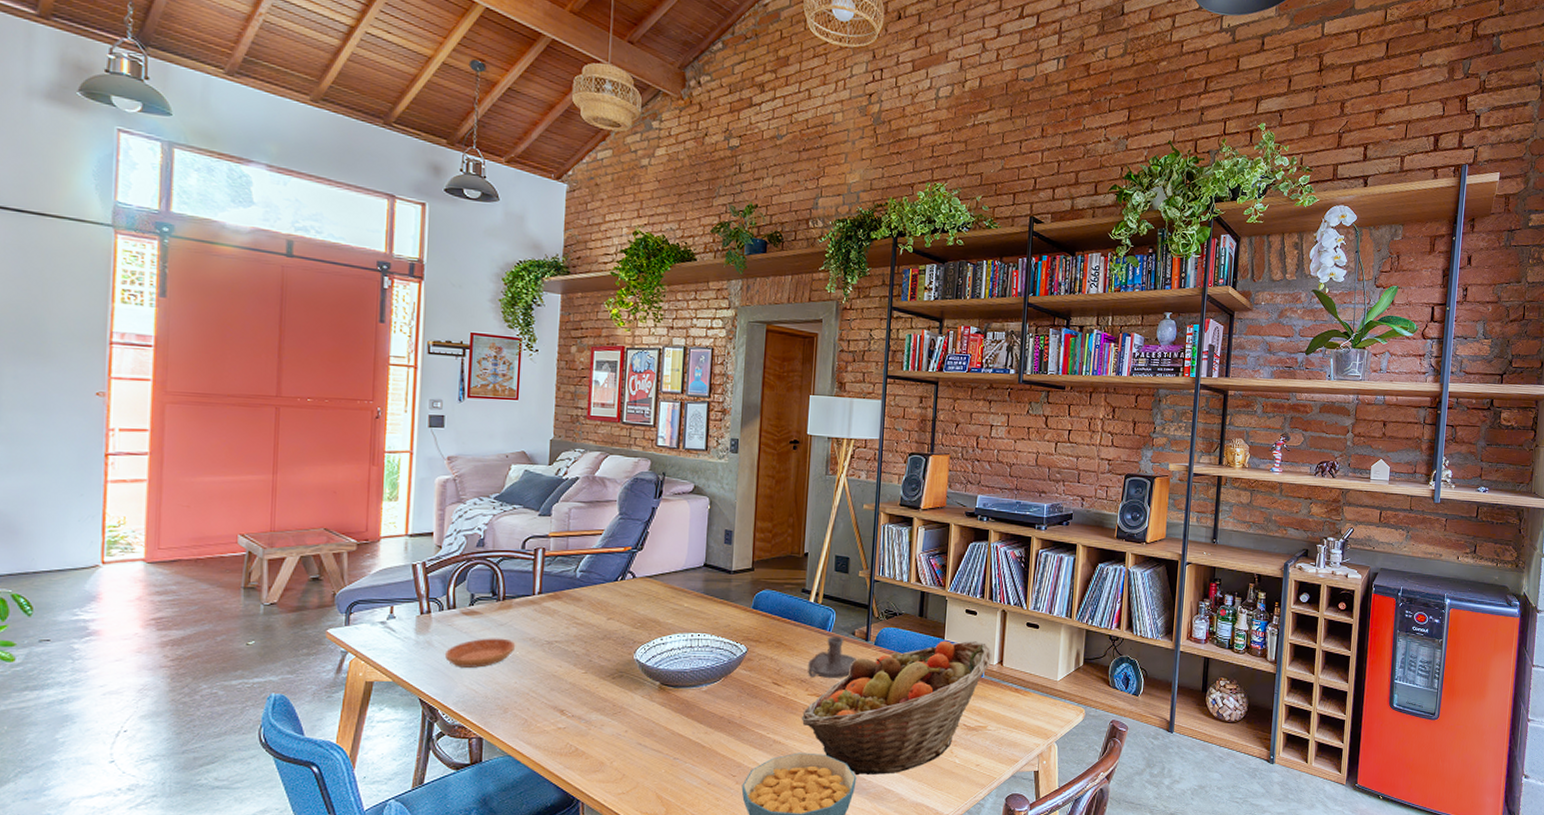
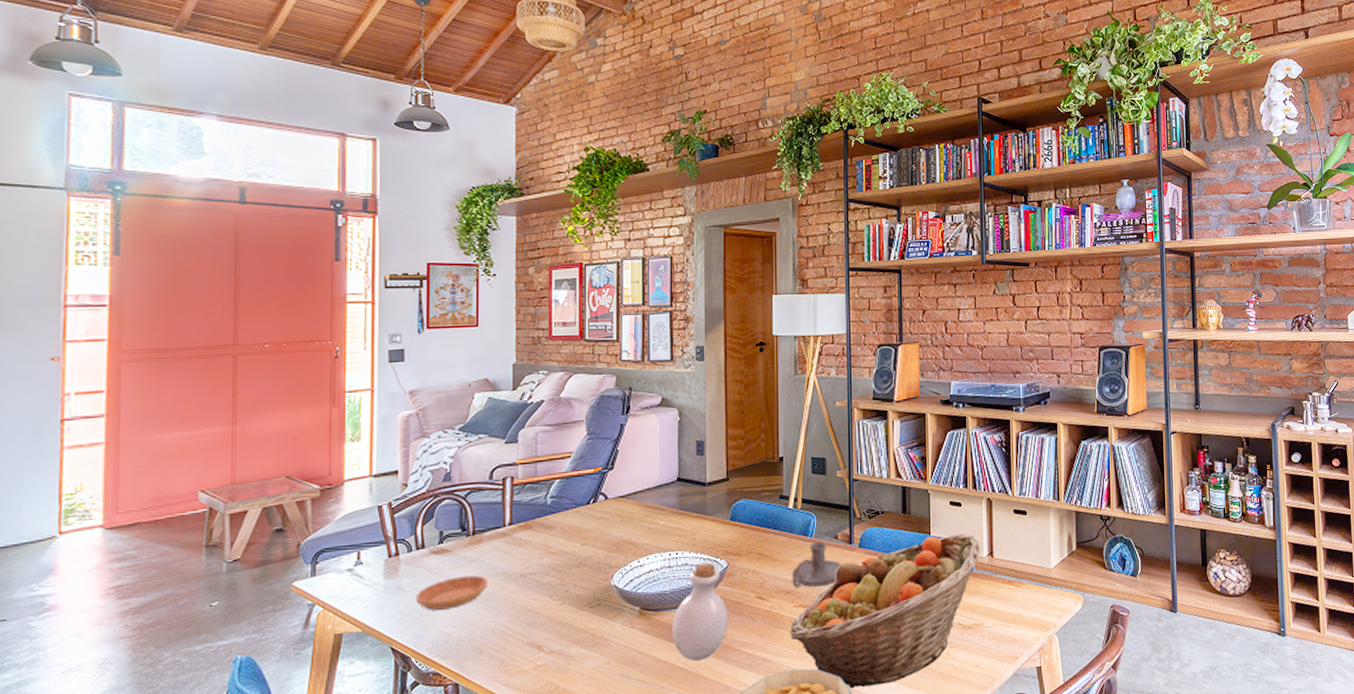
bottle: none [689,647,744,738] -> present [672,563,728,662]

